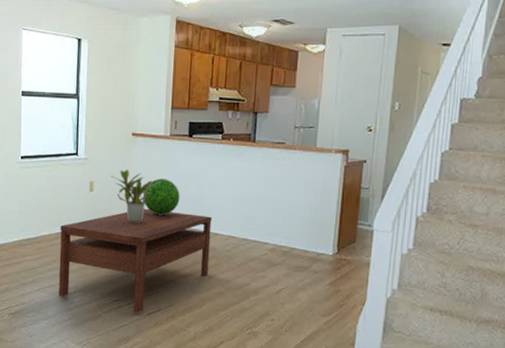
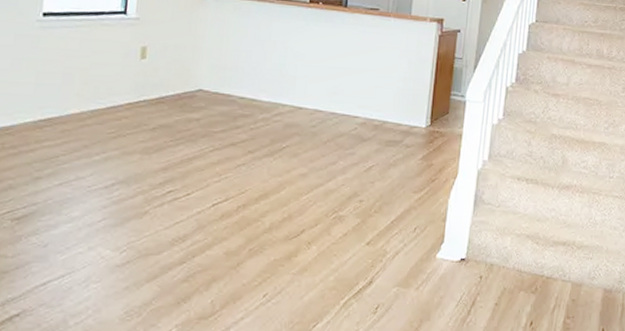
coffee table: present [58,208,212,313] -> none [89,79,296,204]
potted plant: present [110,169,161,223] -> none [170,33,235,97]
decorative sphere: present [143,178,180,215] -> none [212,44,259,87]

